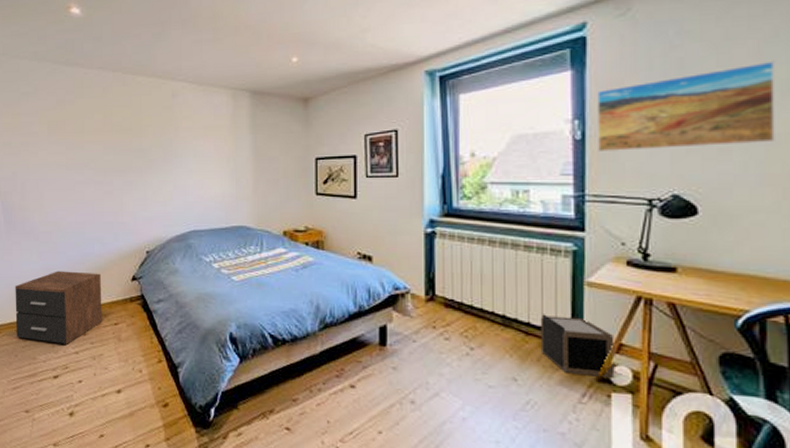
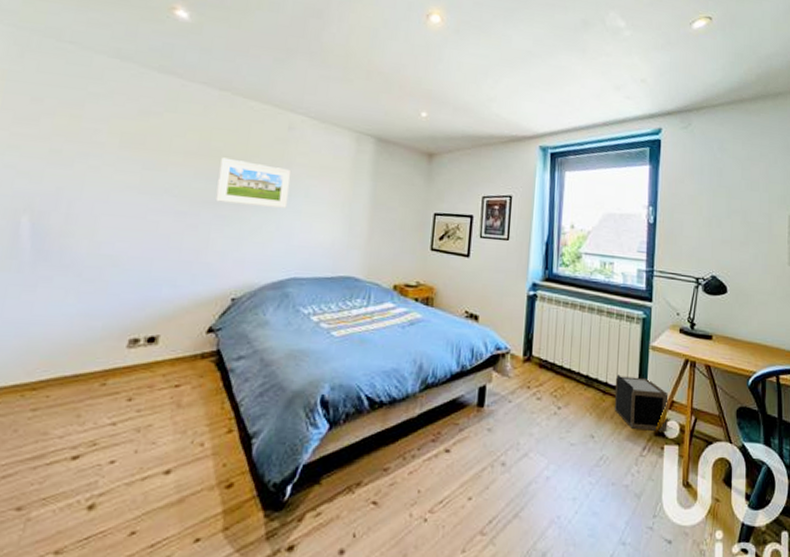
nightstand: present [15,270,102,345] -> none [21,317,166,413]
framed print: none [122,130,180,170] -> present [215,157,291,210]
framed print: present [597,60,776,151] -> none [664,180,775,242]

